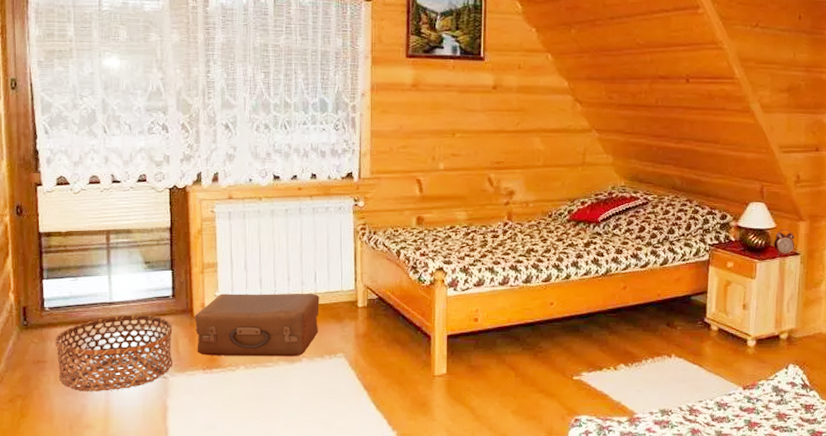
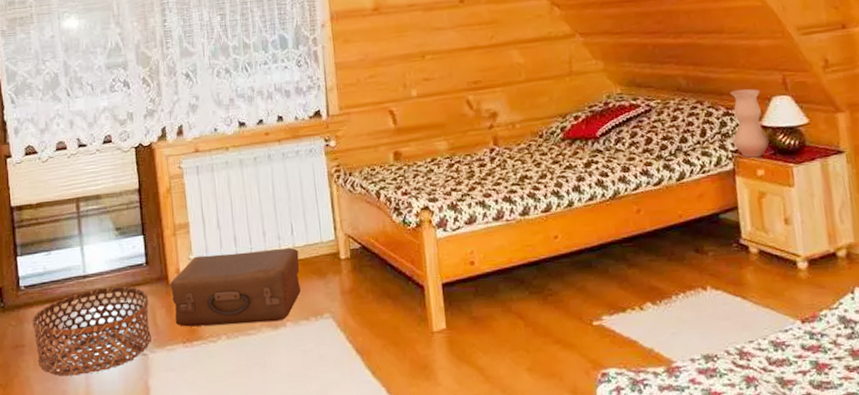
vase: none [711,193,741,252] -> present [730,88,770,158]
alarm clock: present [773,228,794,256] -> none [809,123,836,156]

